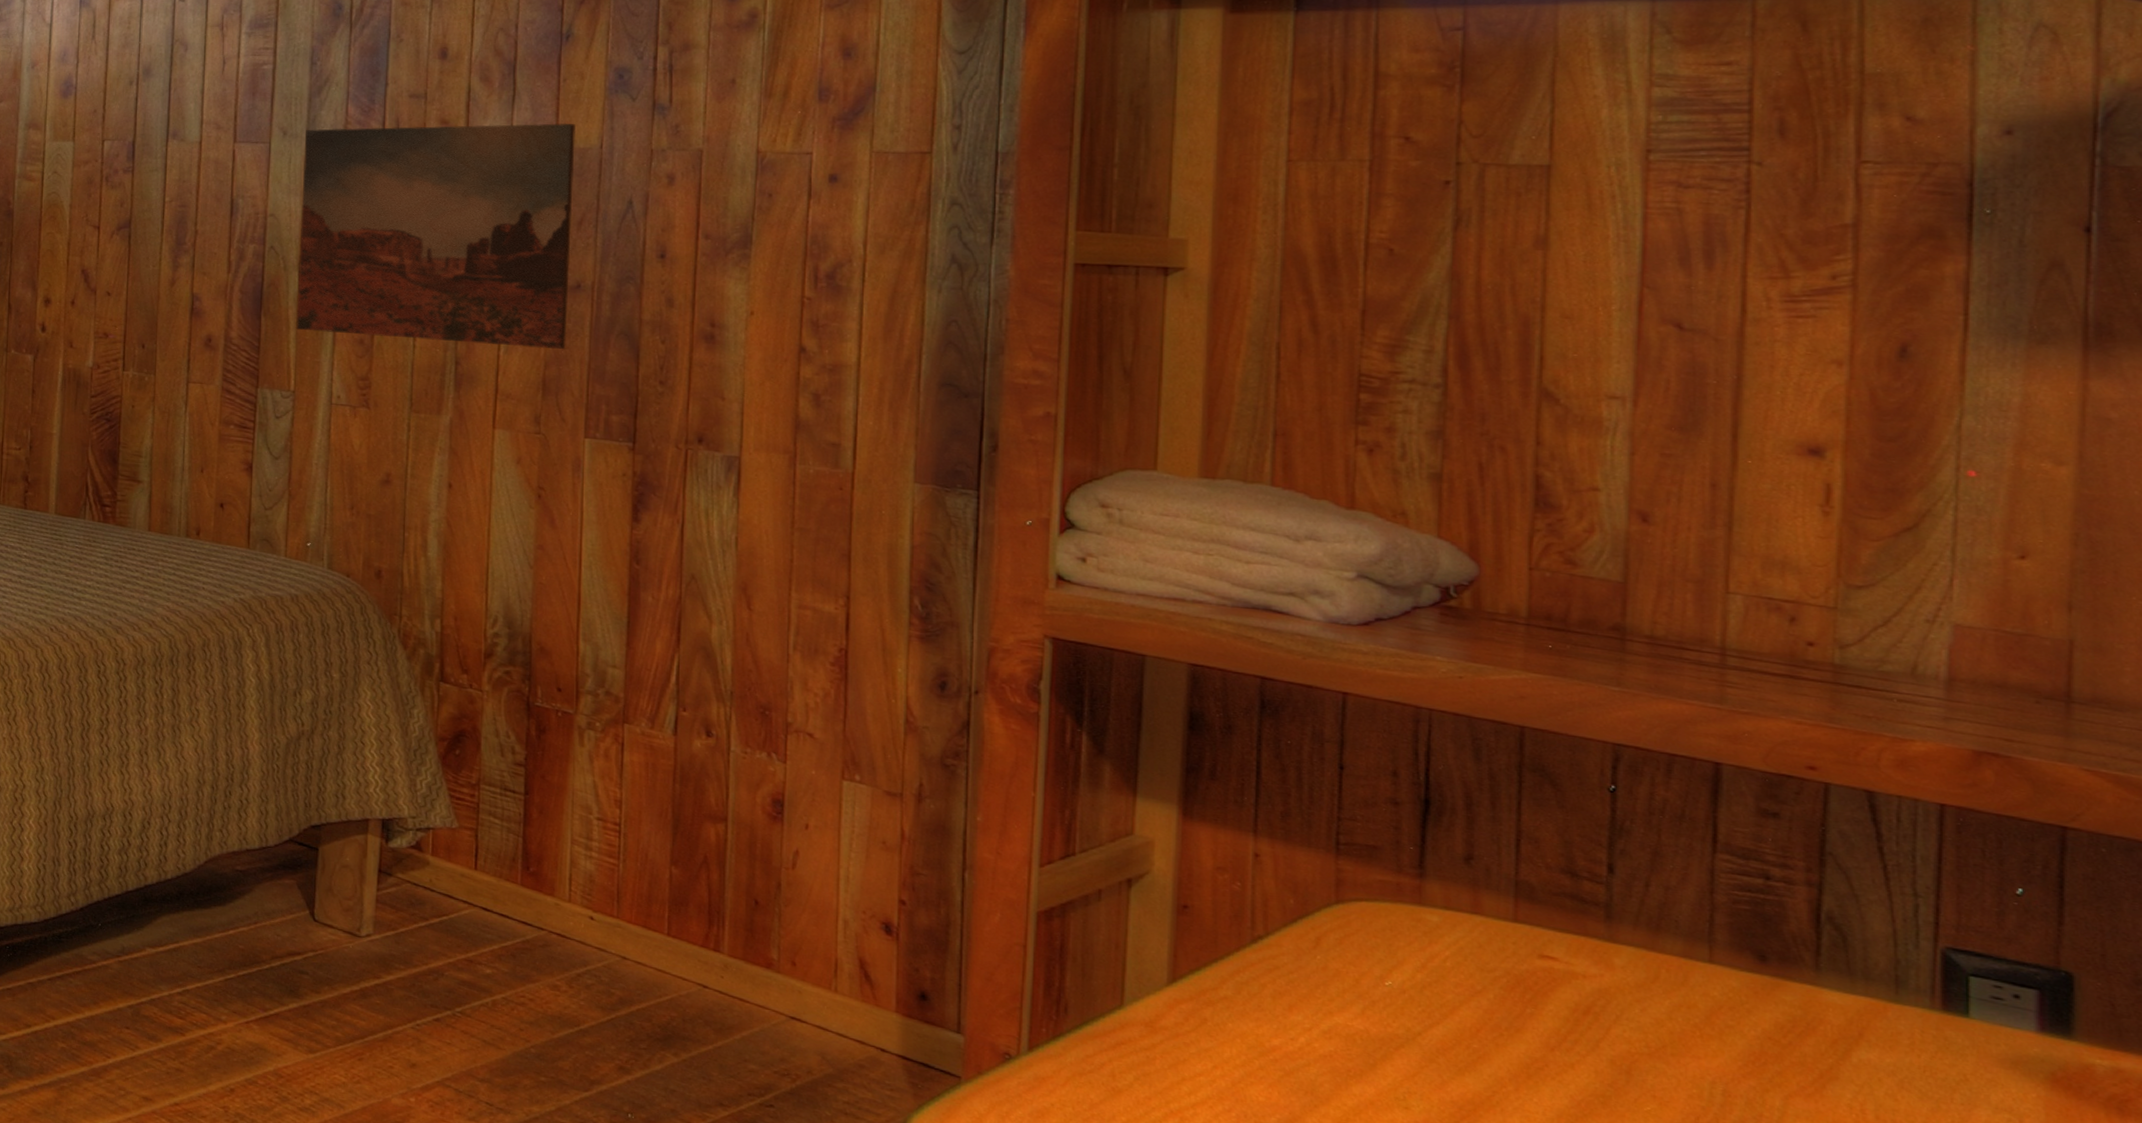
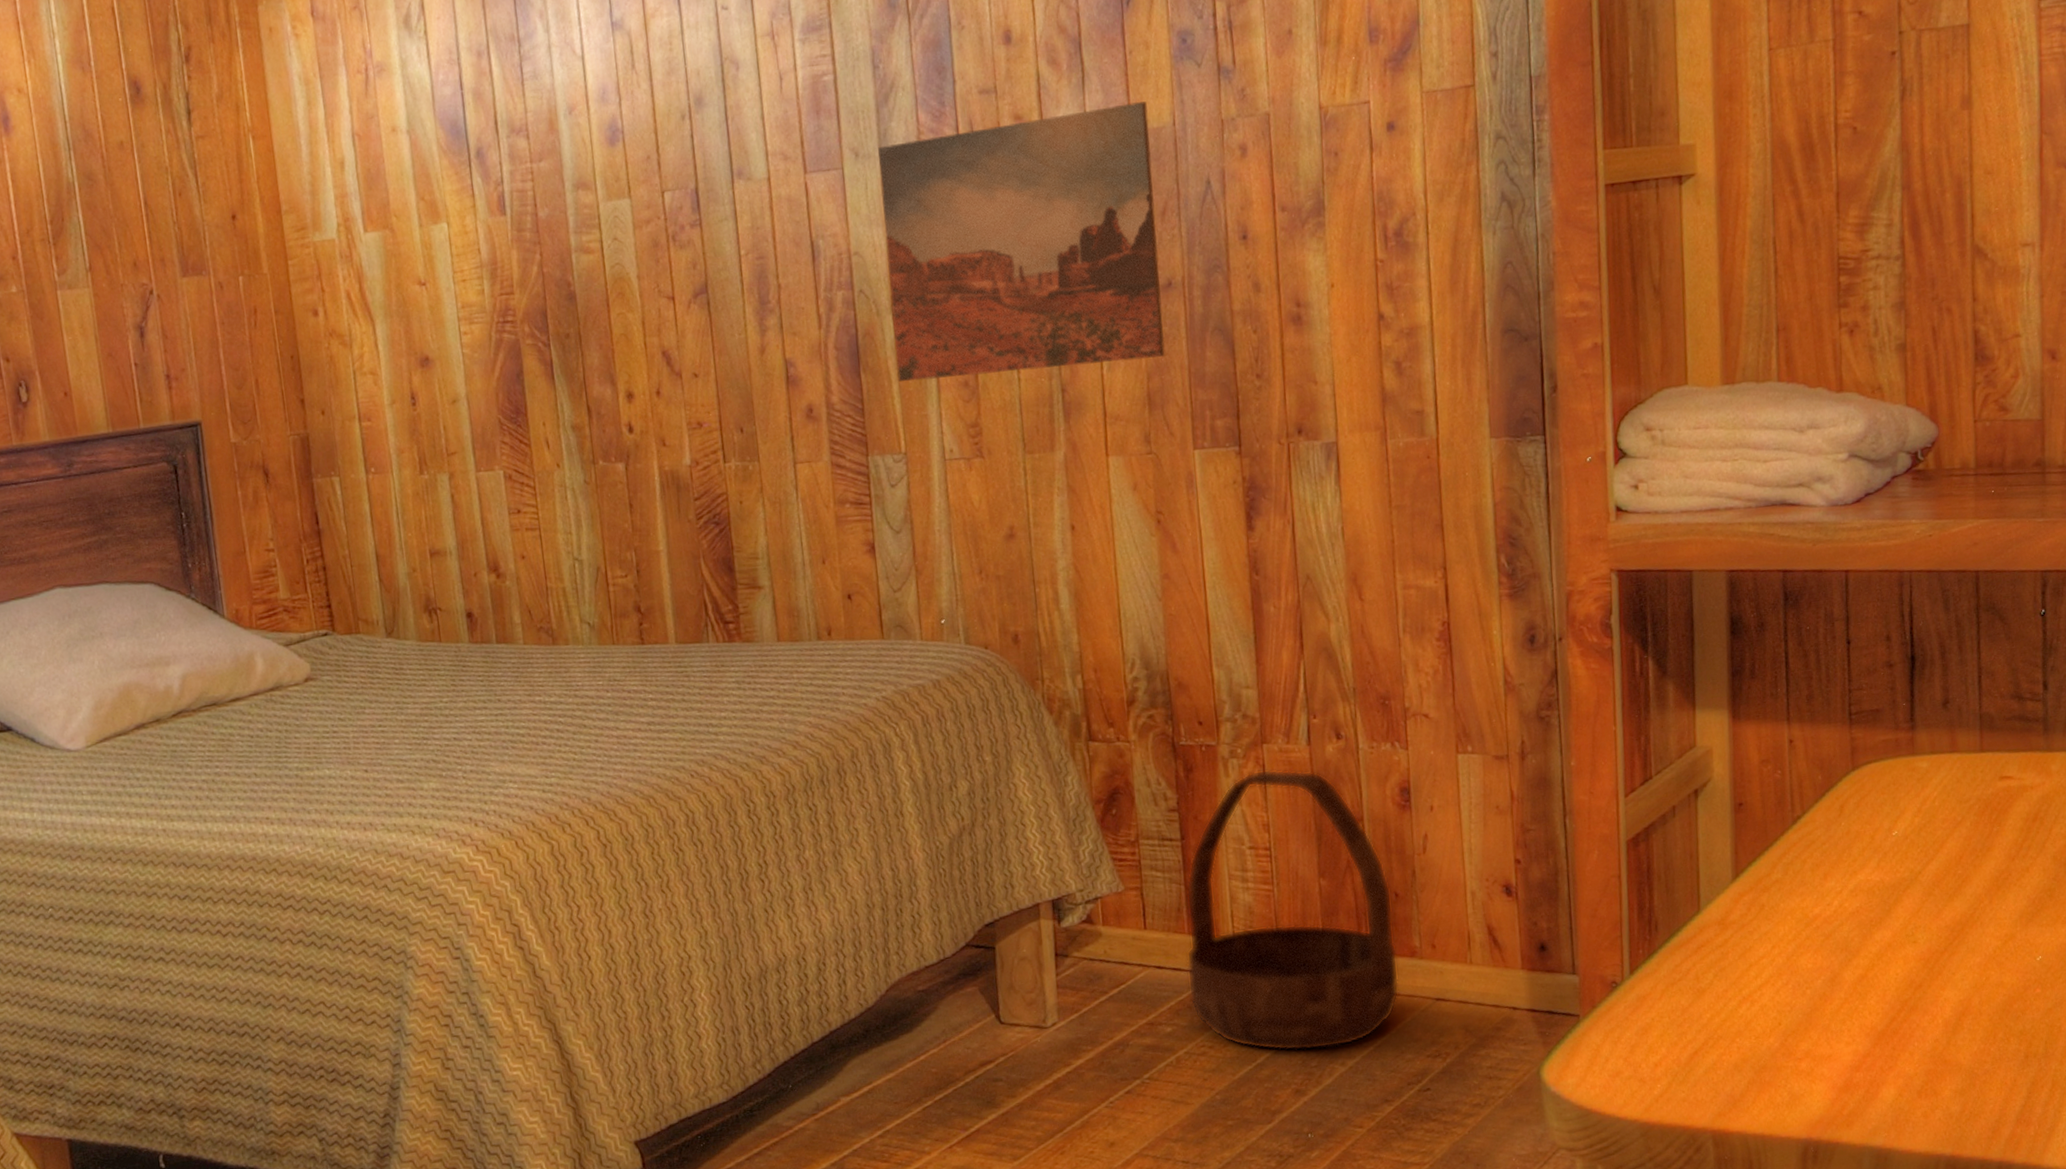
basket: none [514,747,751,1038] -> present [1186,769,1399,1052]

